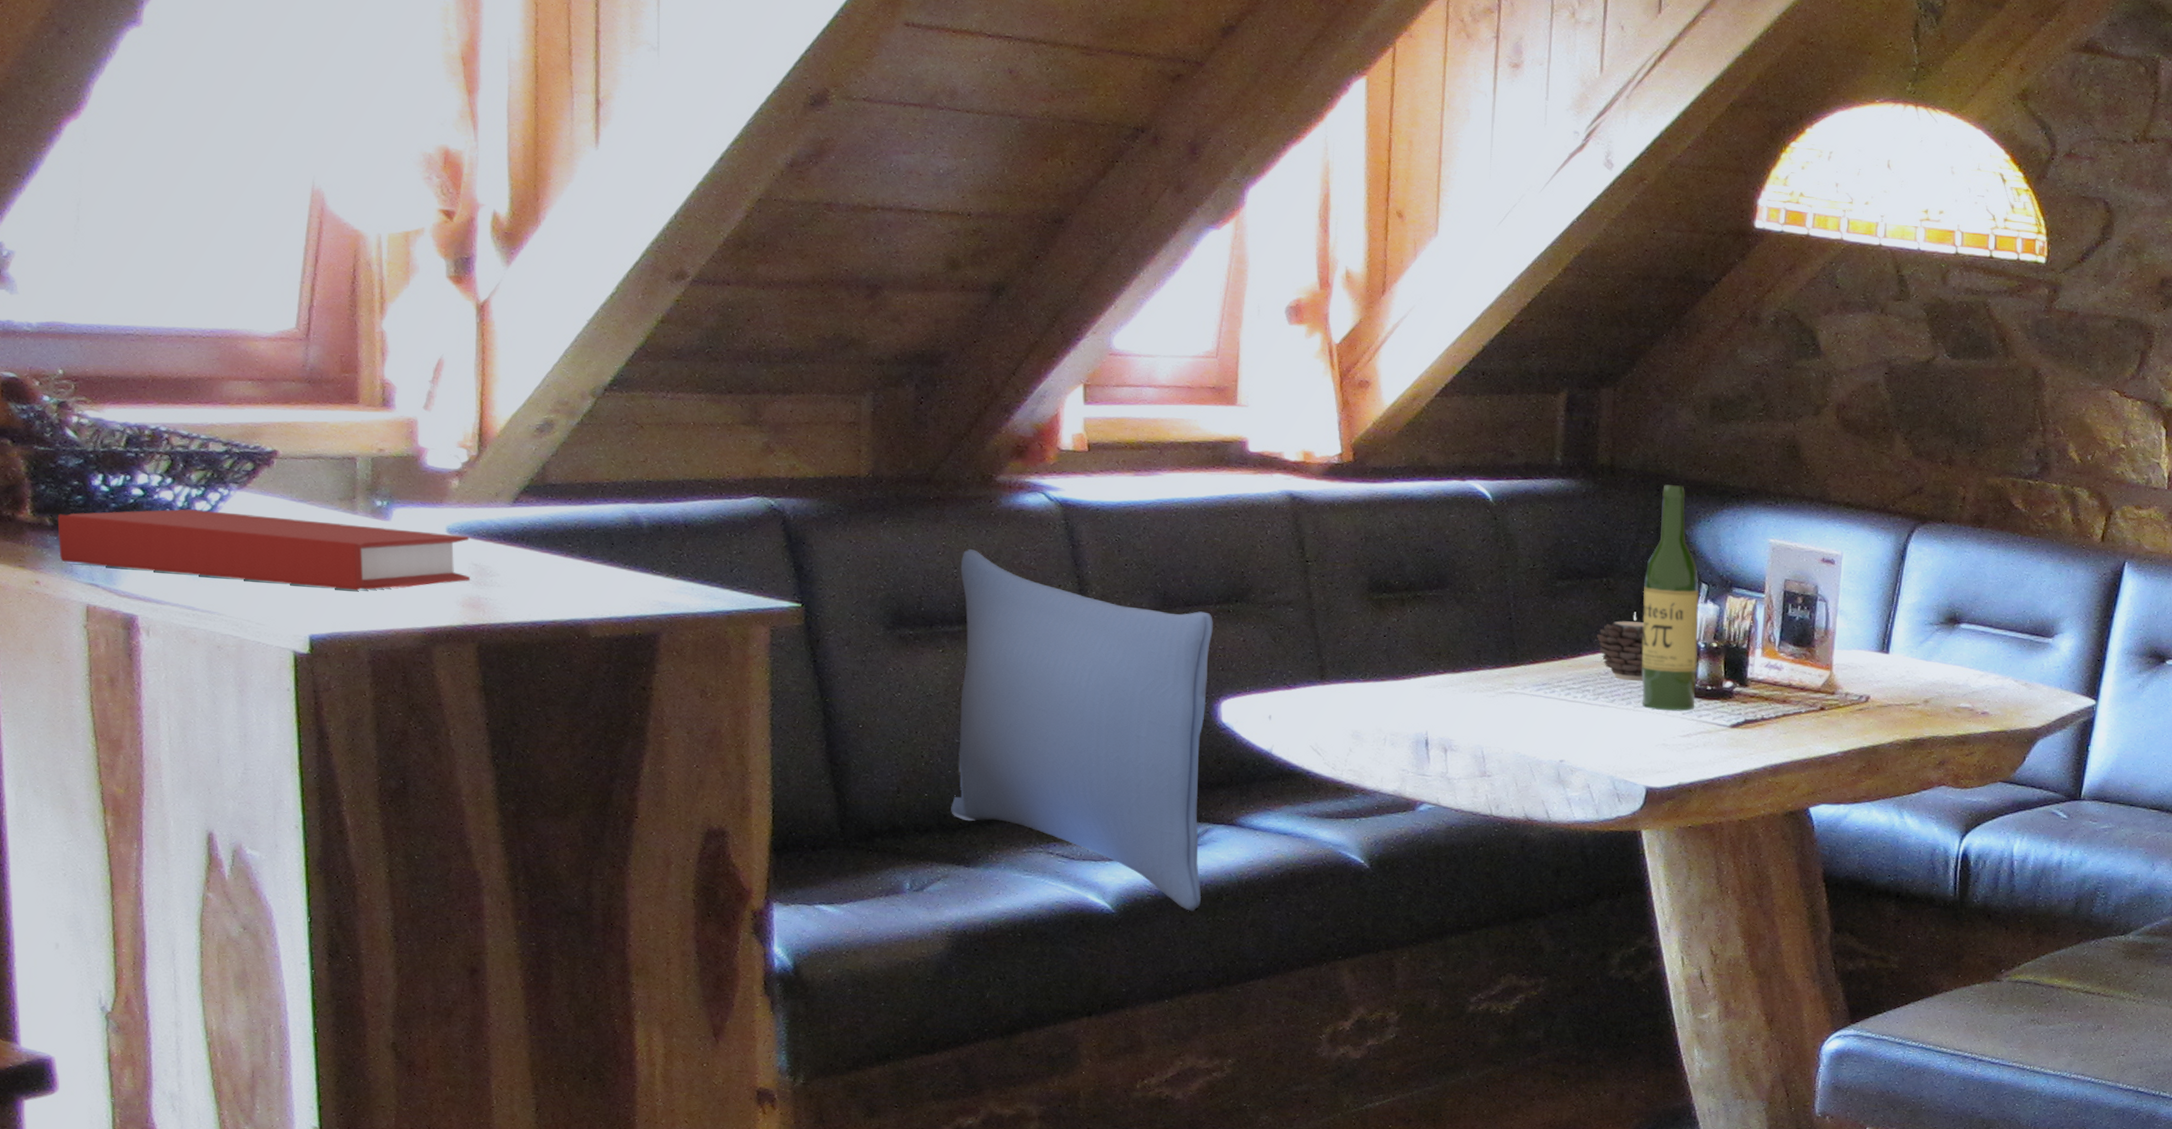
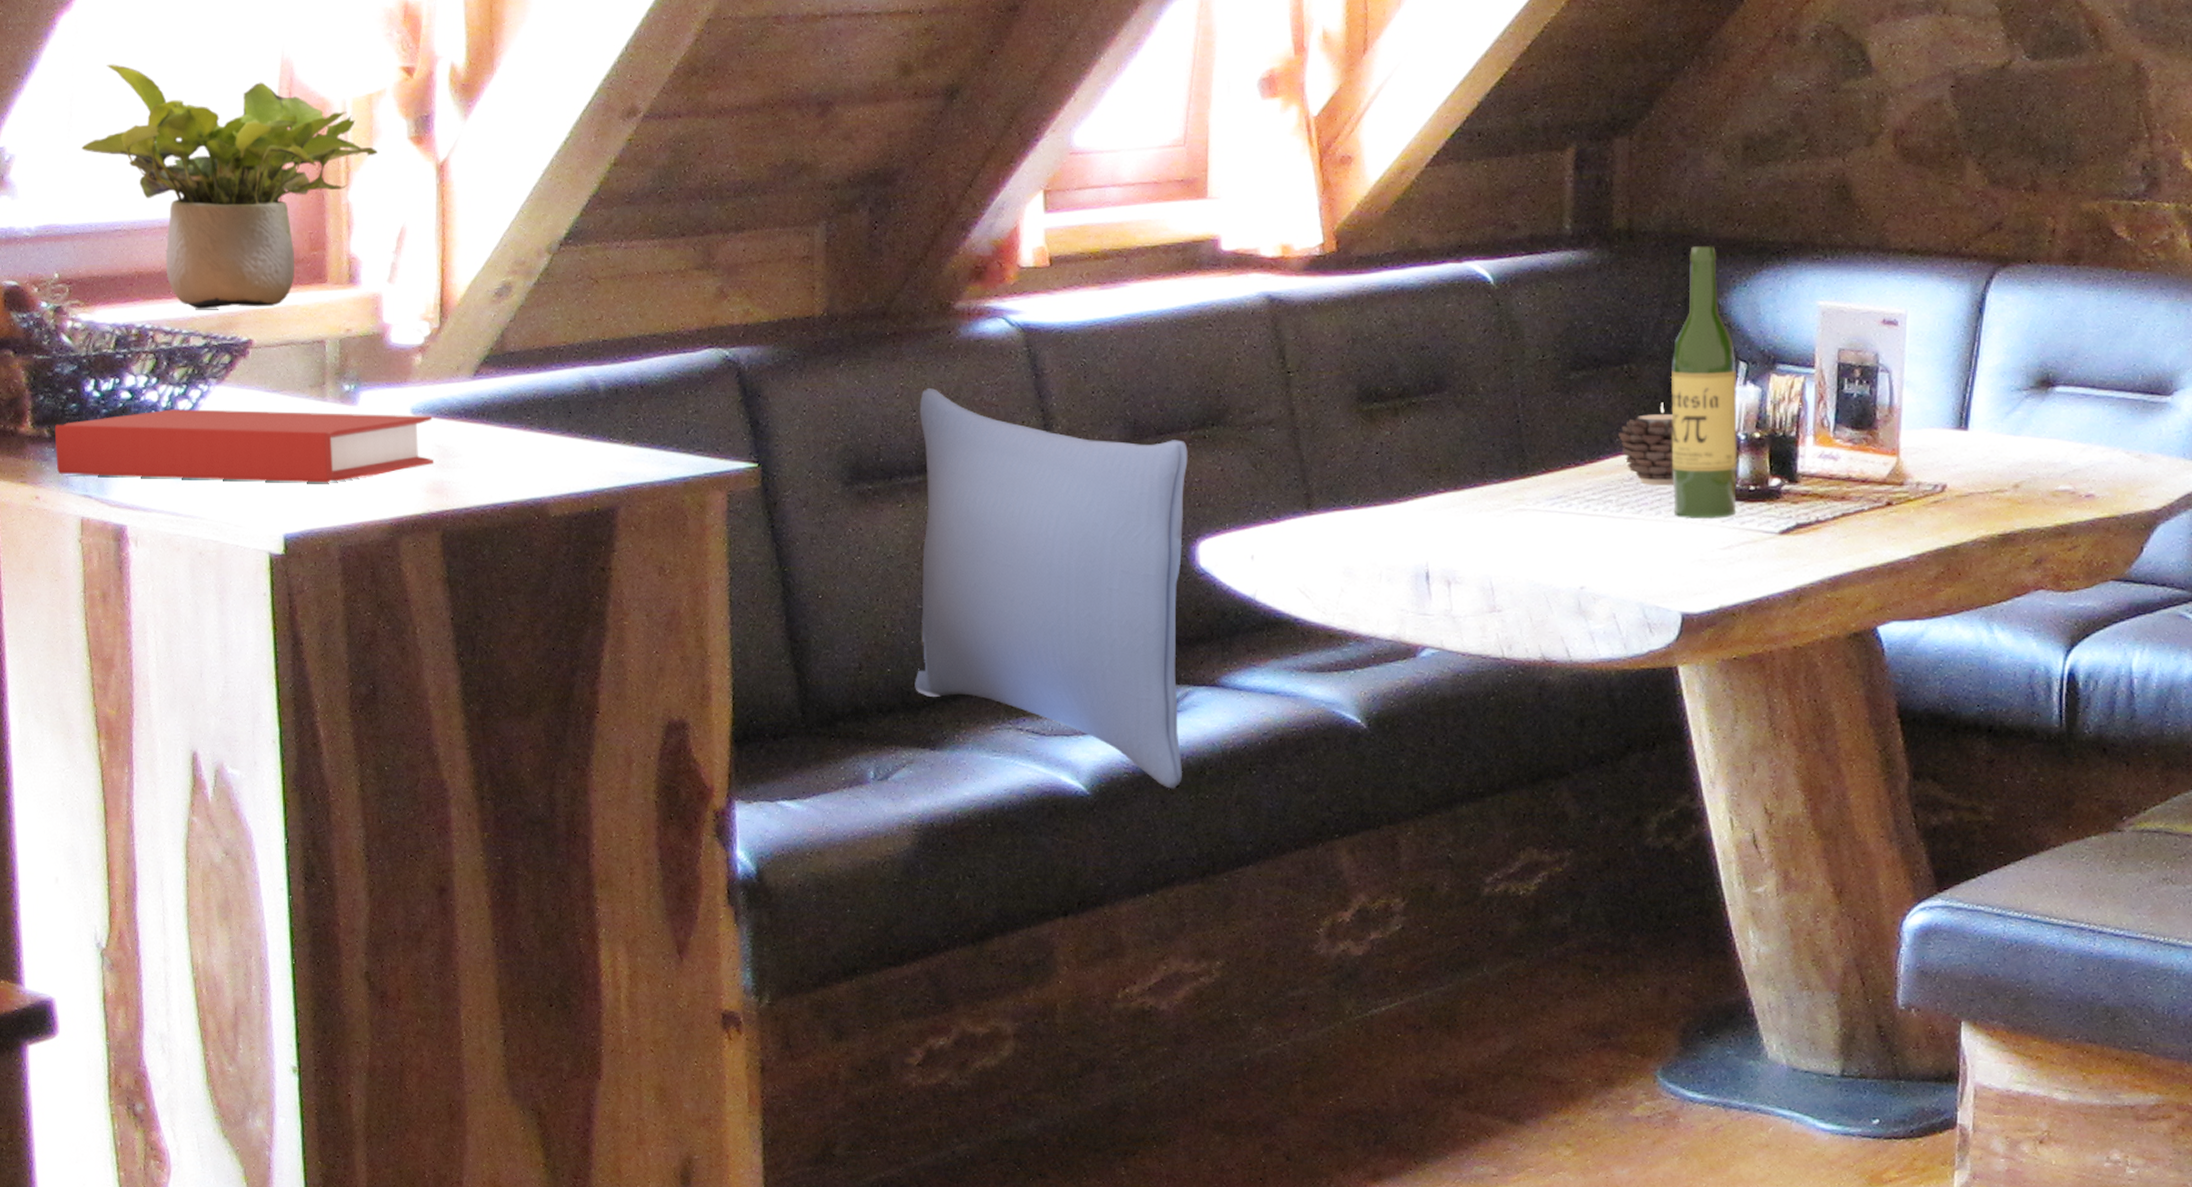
potted plant: none [90,174,414,422] -> present [81,64,378,310]

